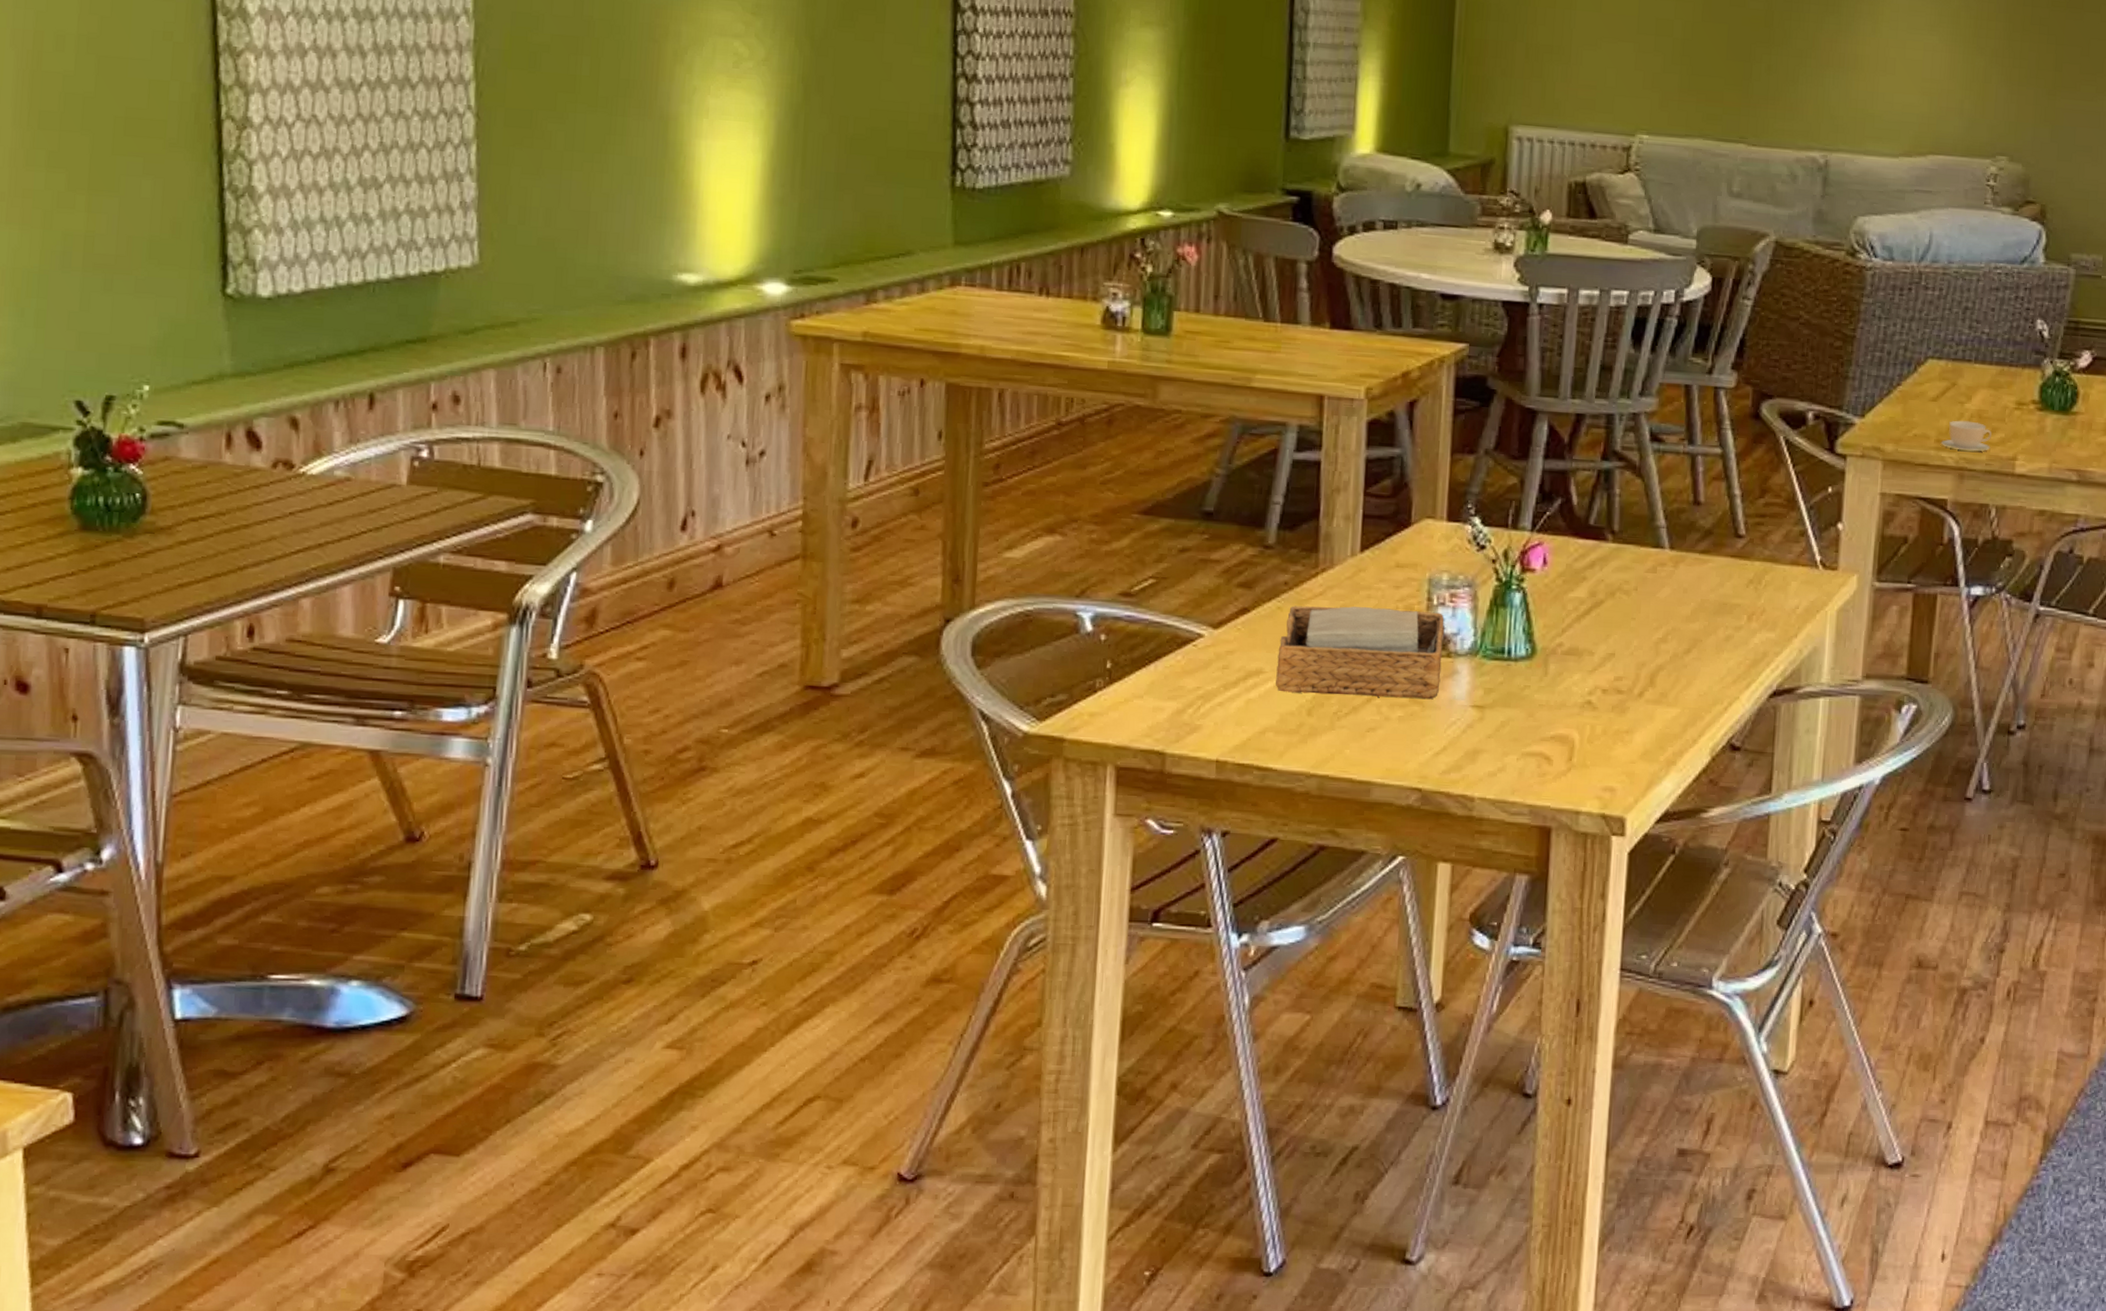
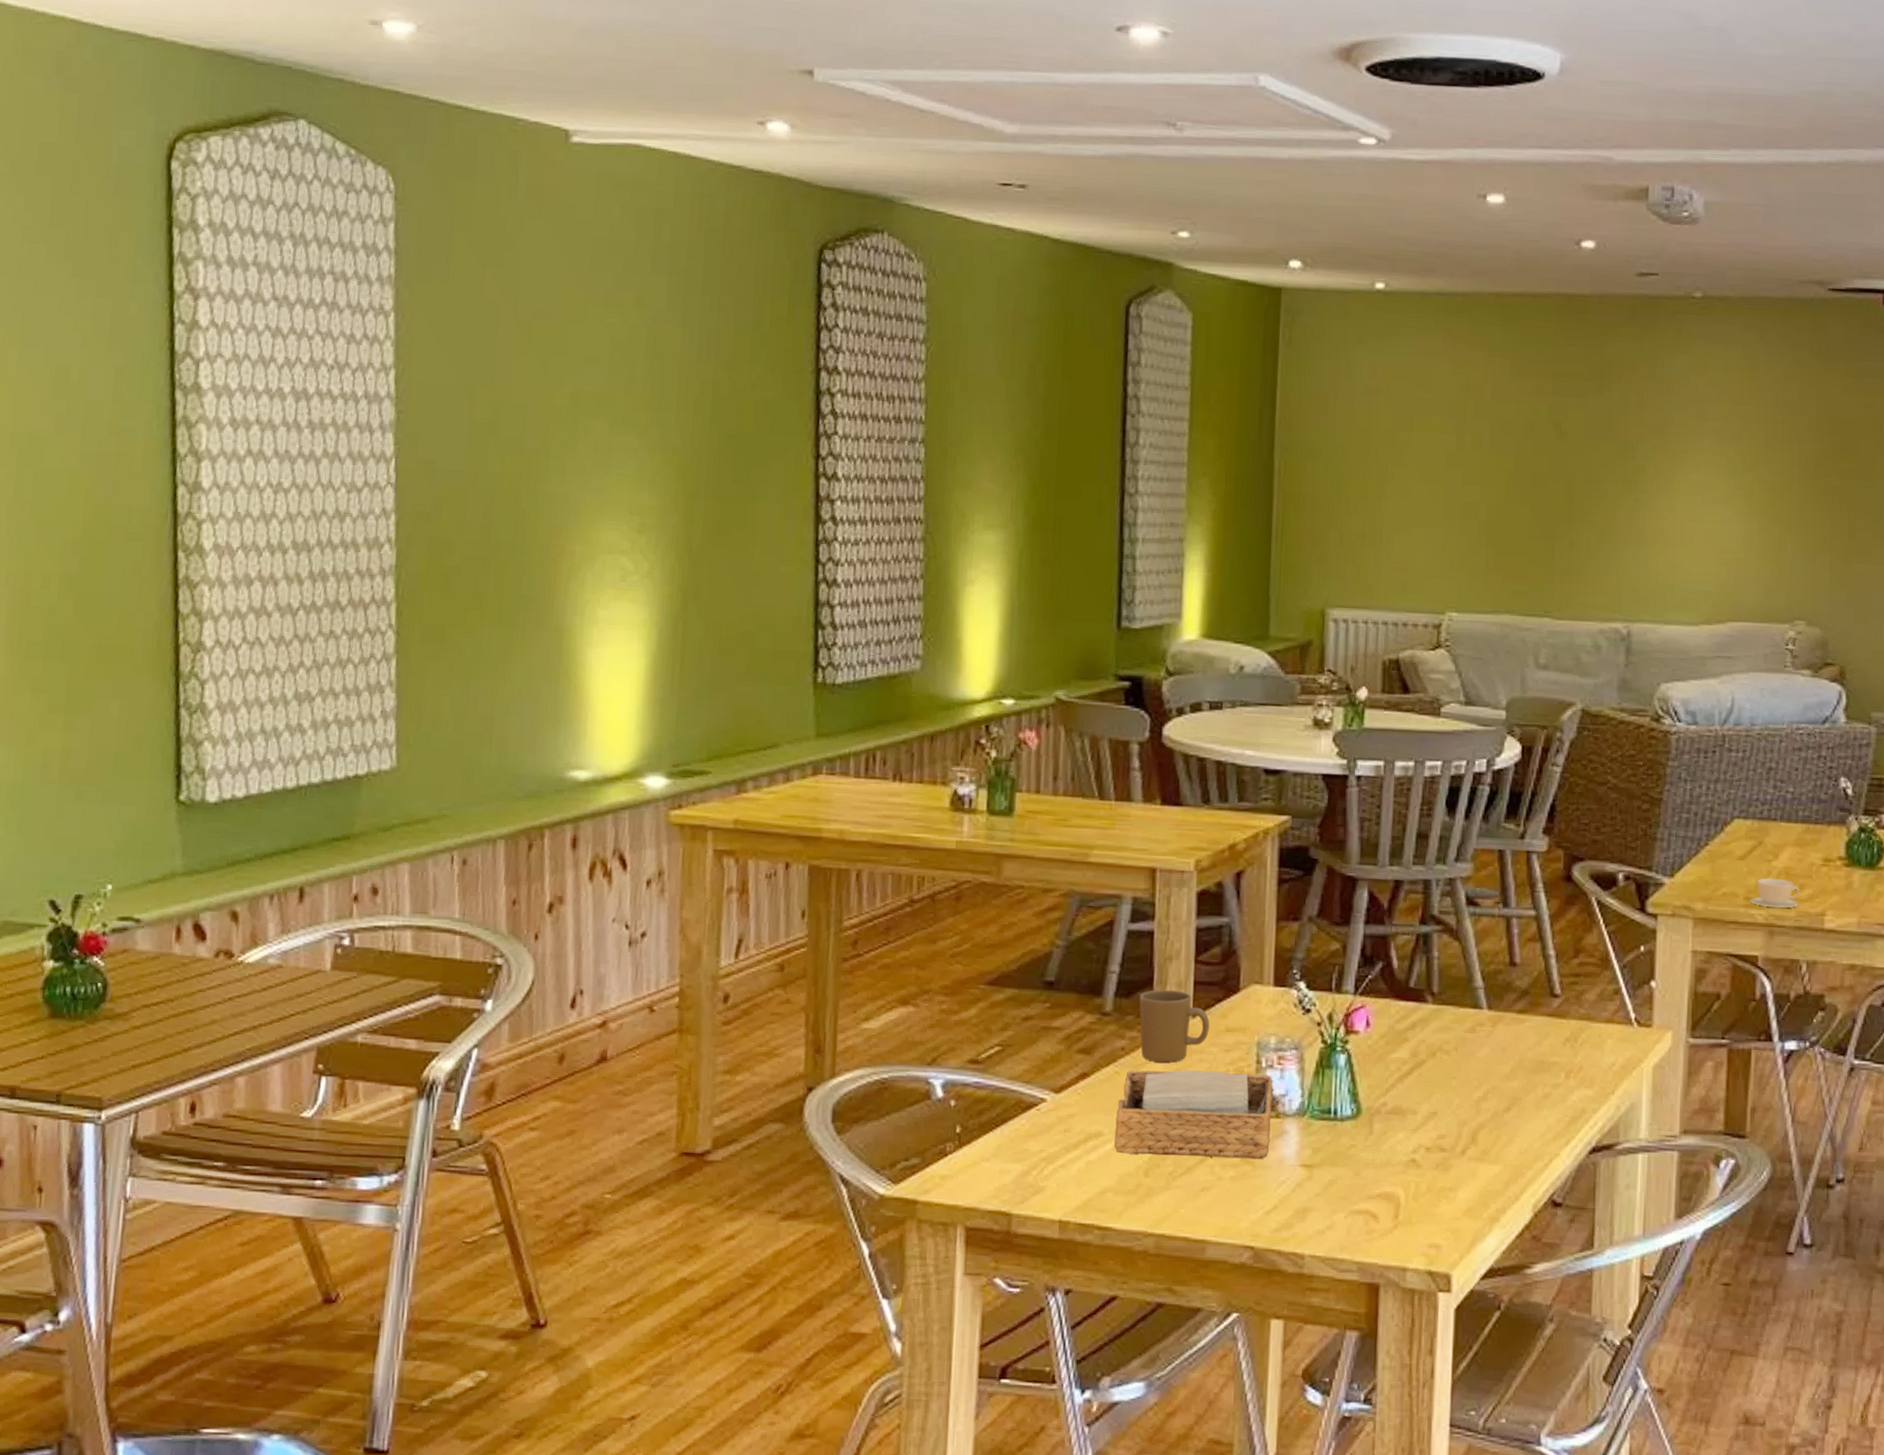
mug: none [1304,522,1379,598] -> present [1139,990,1210,1063]

